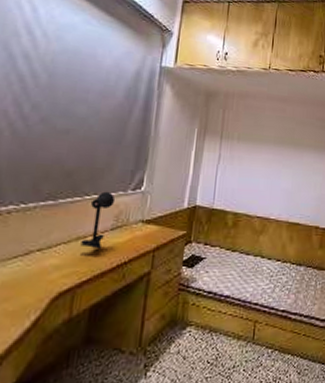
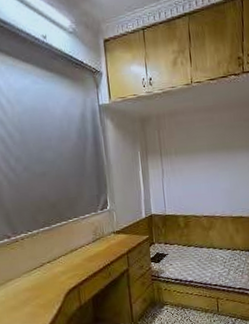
desk lamp: present [80,191,116,250] -> none [74,214,91,257]

